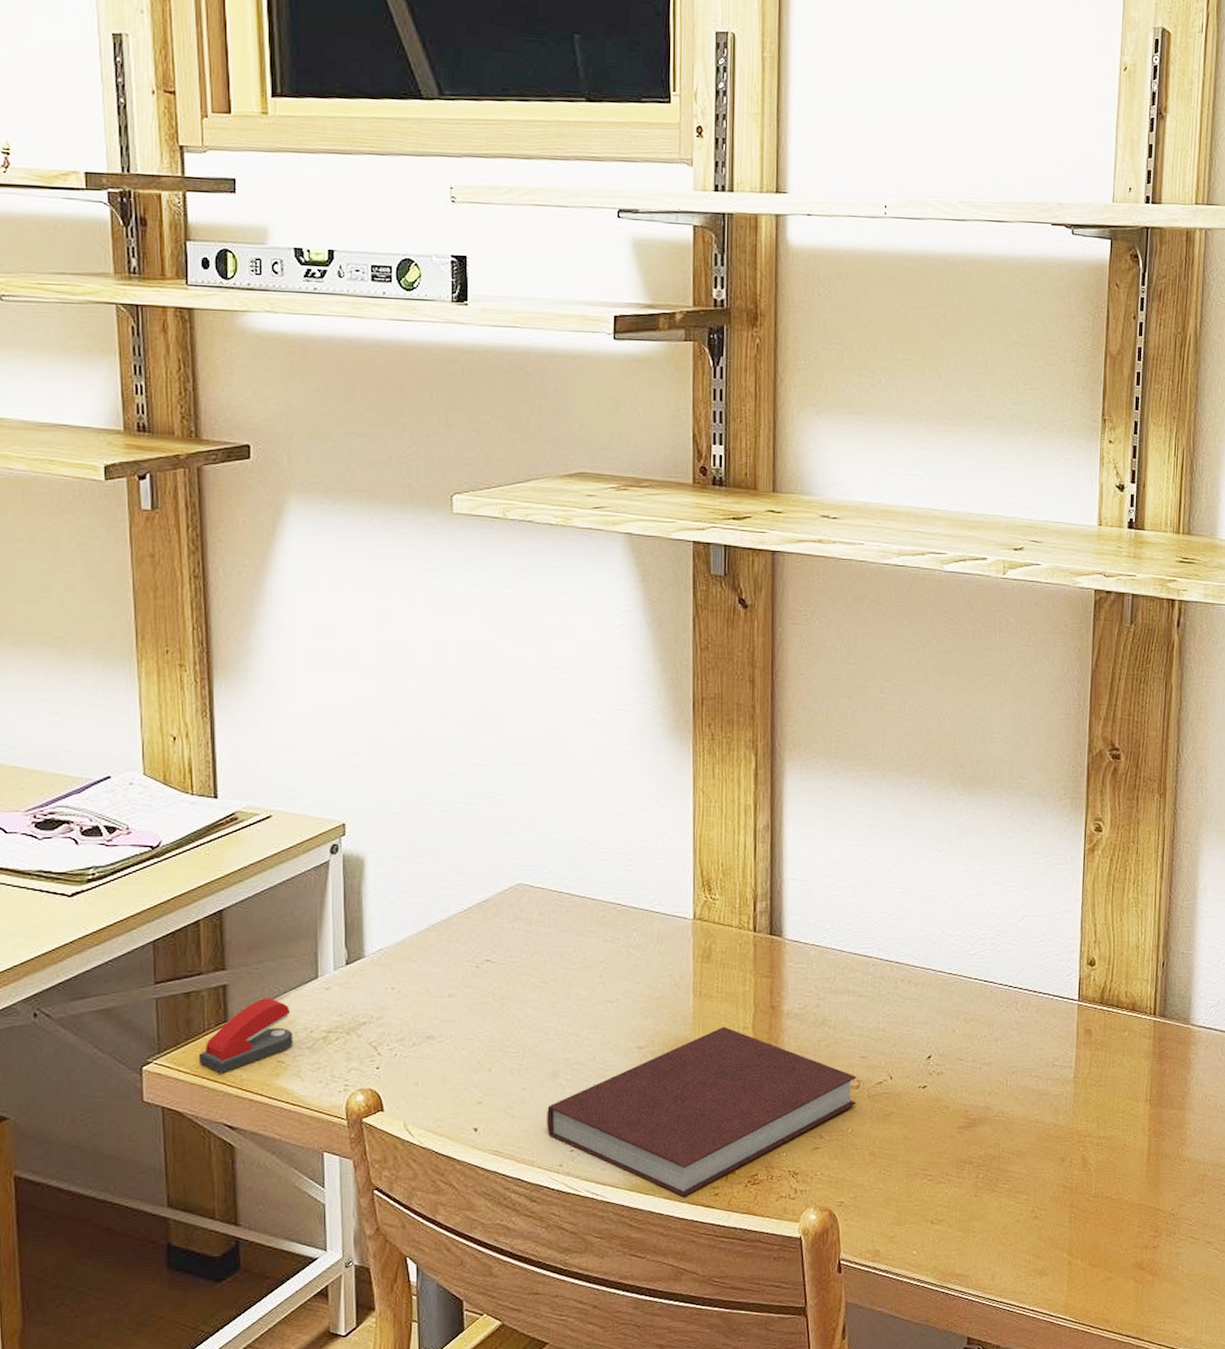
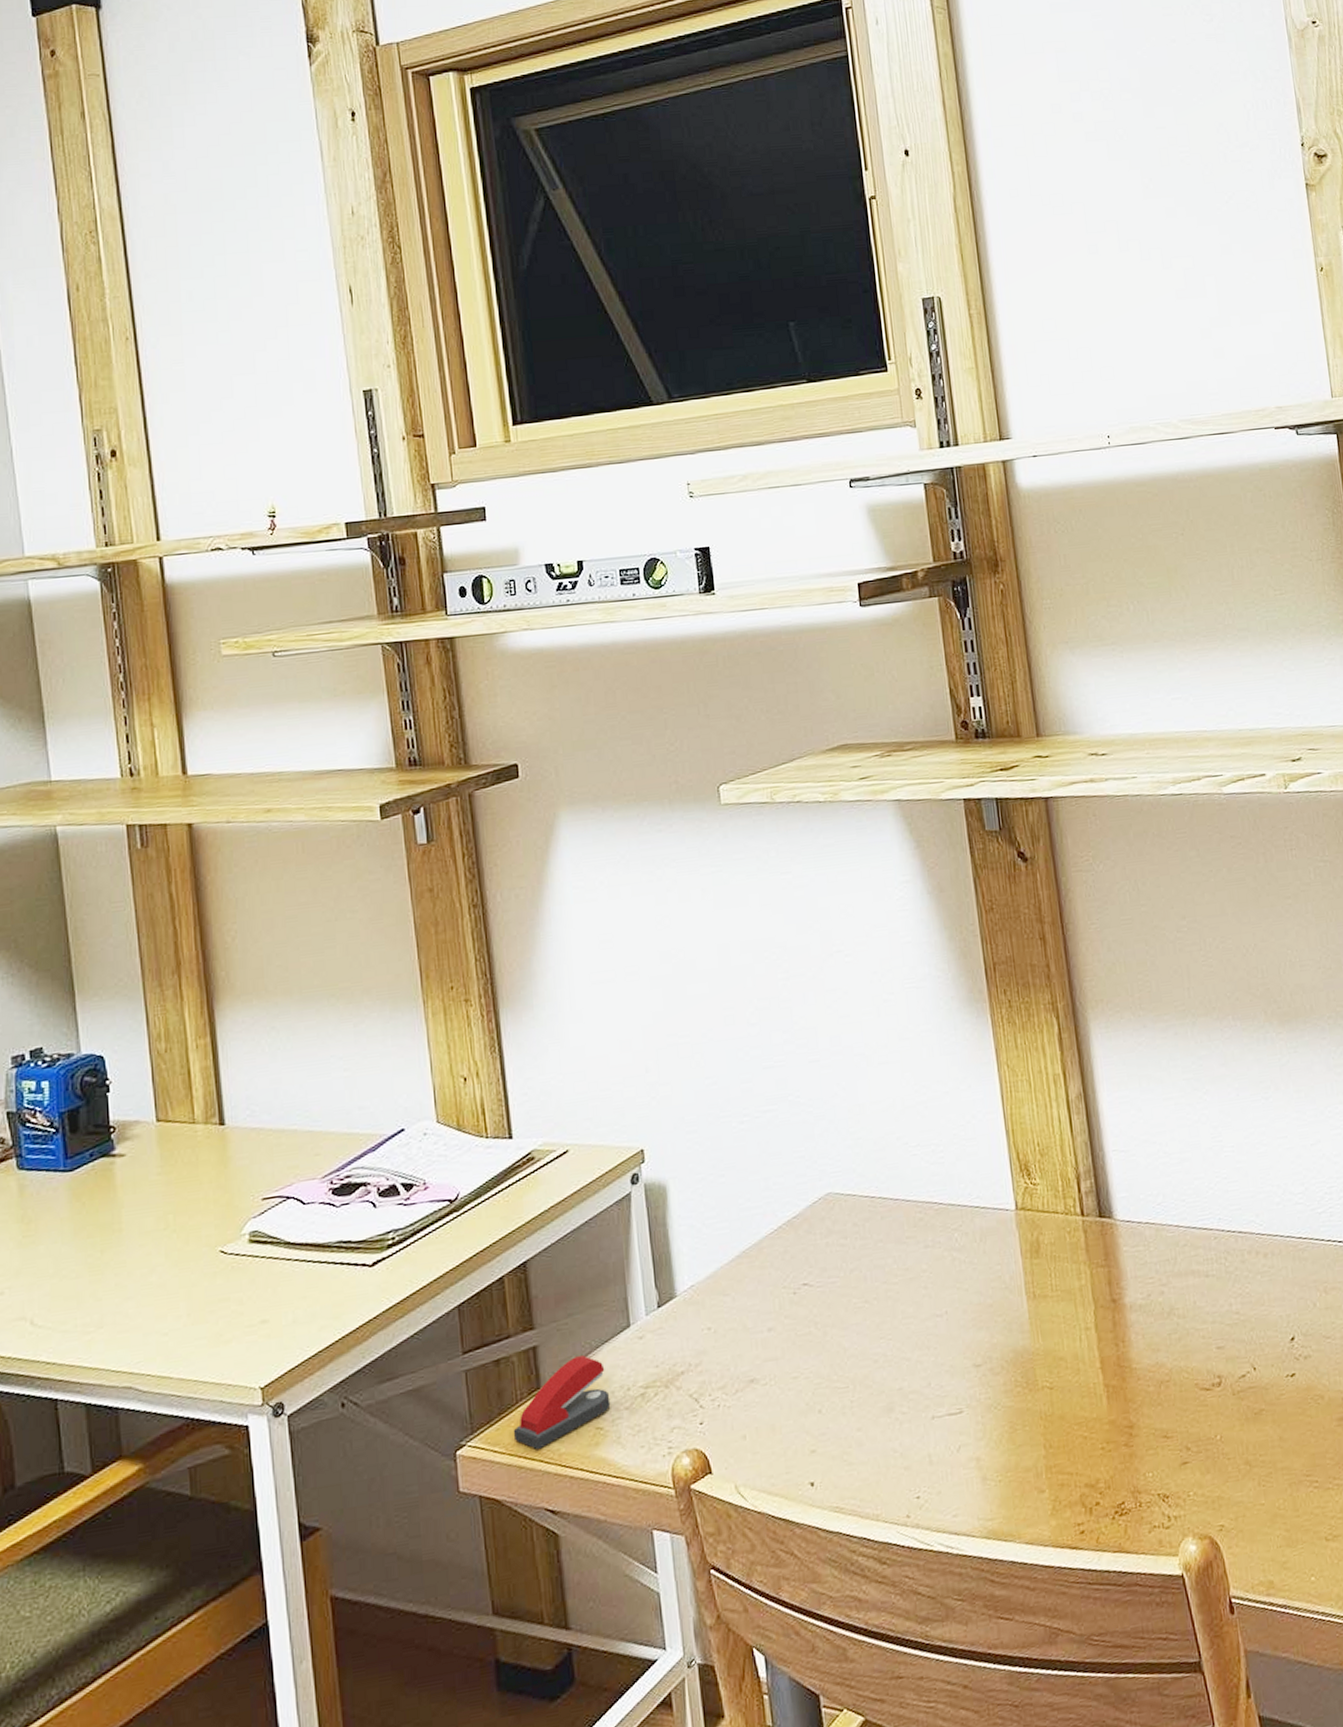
notebook: present [547,1026,857,1196] -> none [886,1329,1221,1539]

